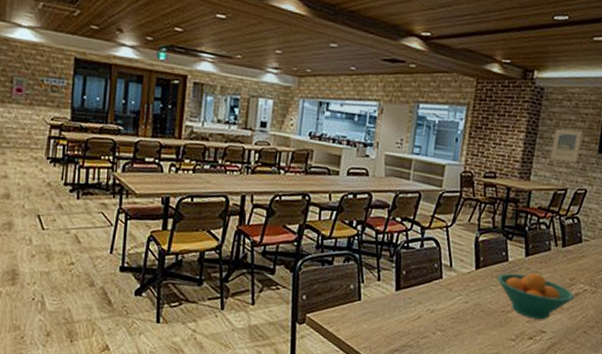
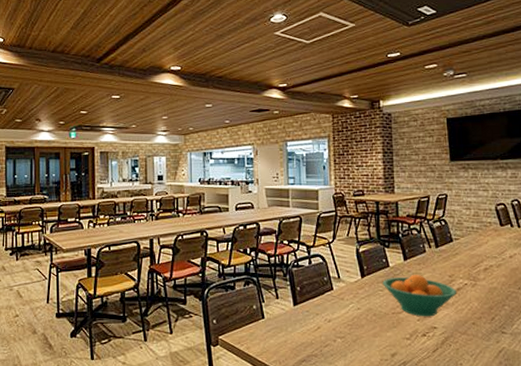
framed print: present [551,129,583,162] -> none [408,144,434,172]

